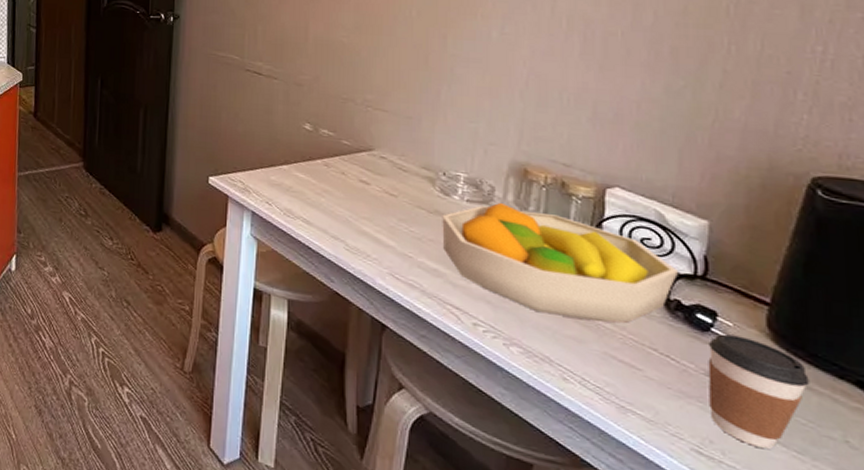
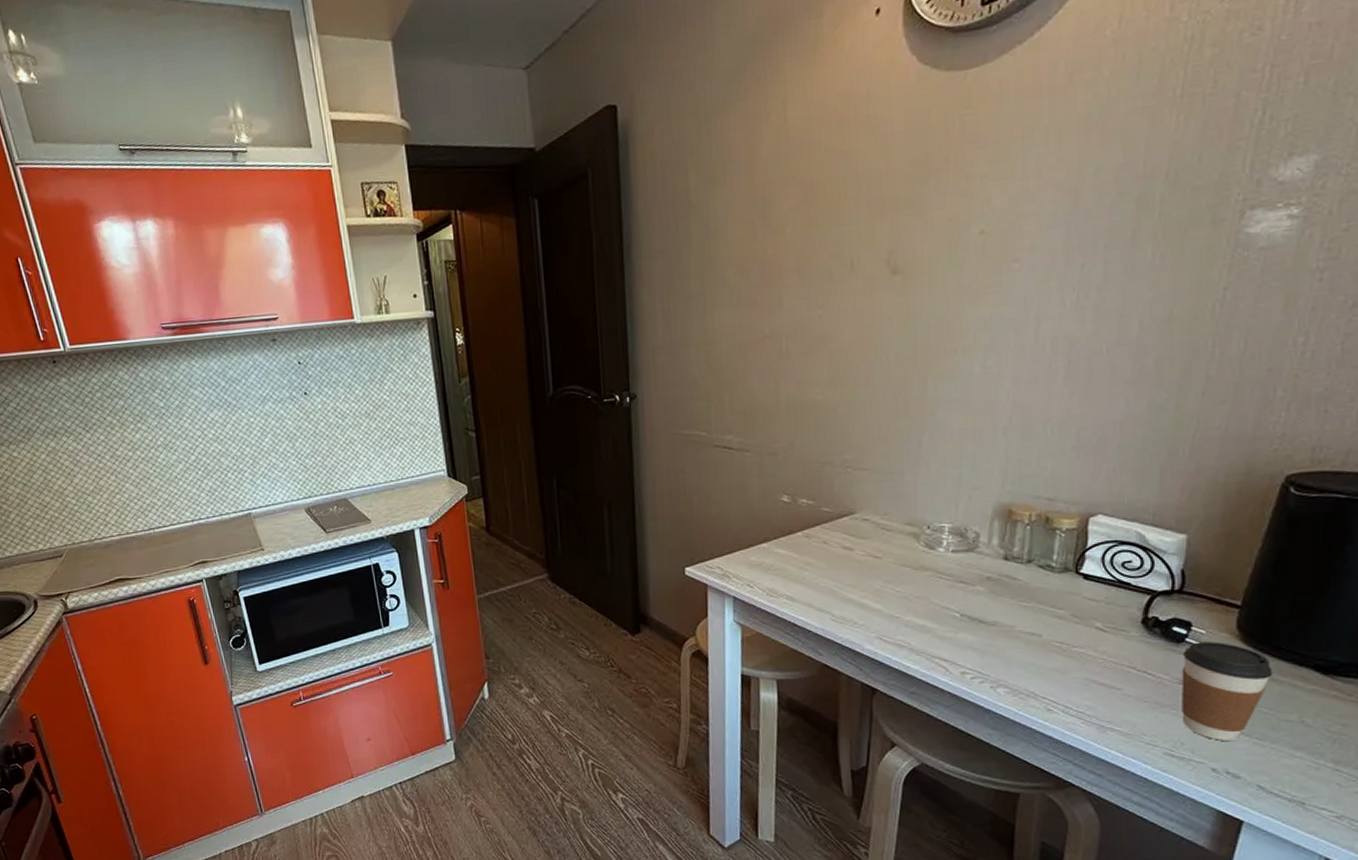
fruit bowl: present [442,202,679,324] -> none [928,547,1158,651]

